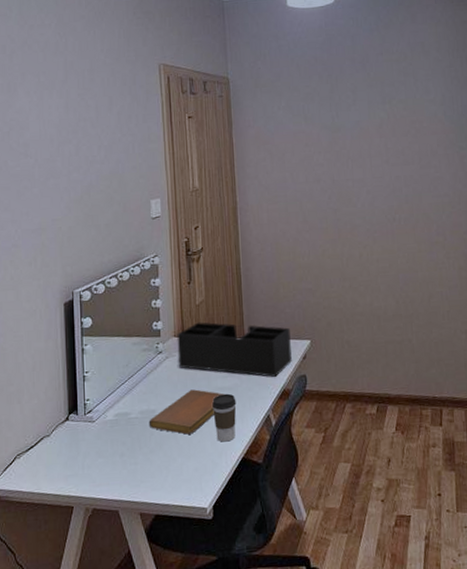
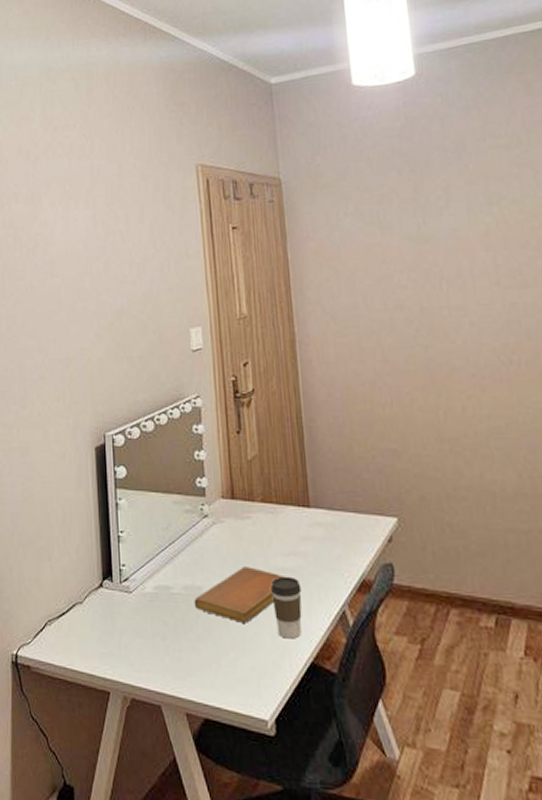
desk organizer: present [177,322,292,377] -> none [225,482,373,562]

